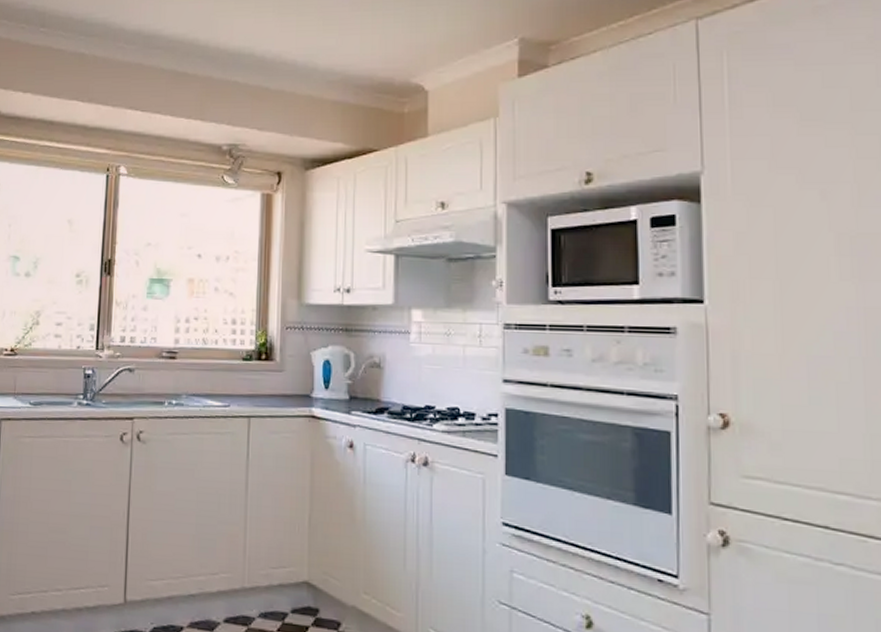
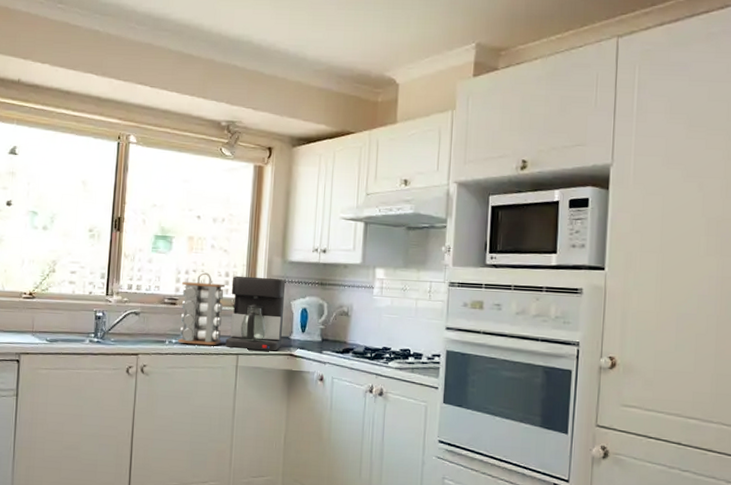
spice rack: none [178,320,233,407] -> present [178,272,226,346]
coffee maker: none [234,323,304,413] -> present [225,275,286,351]

